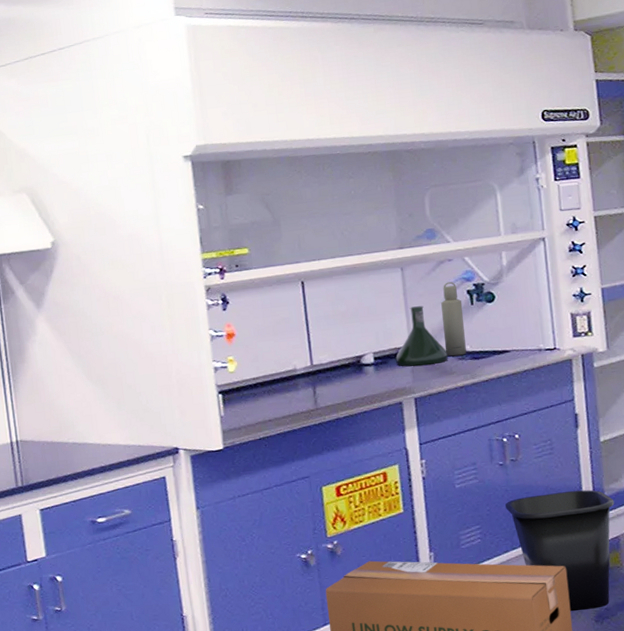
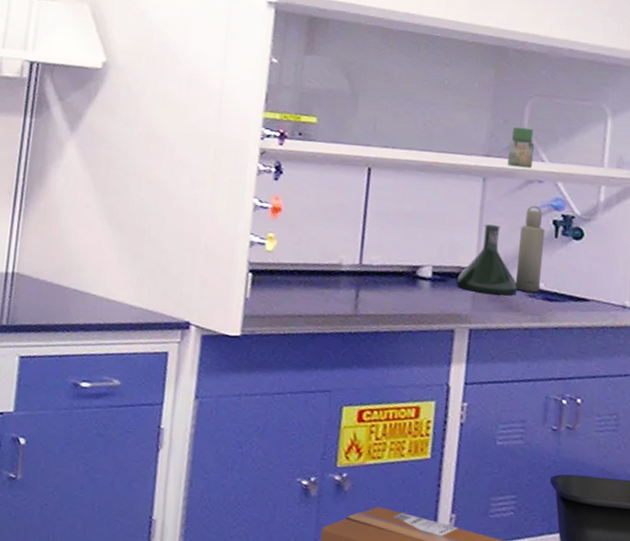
jar: none [417,216,441,253] -> present [507,126,535,169]

